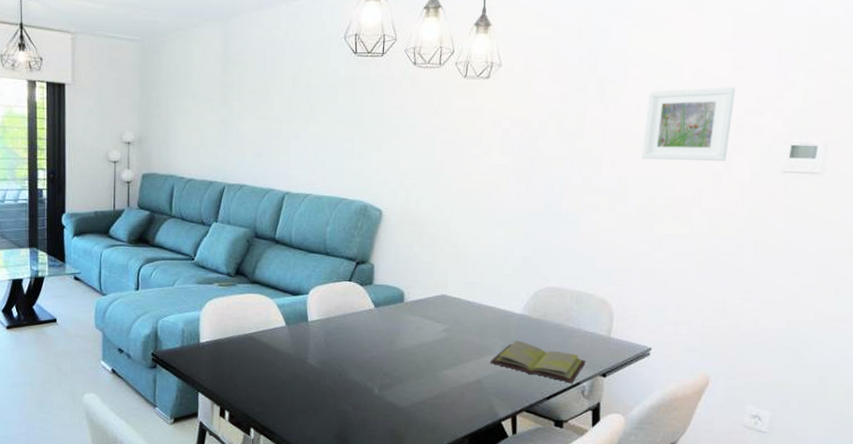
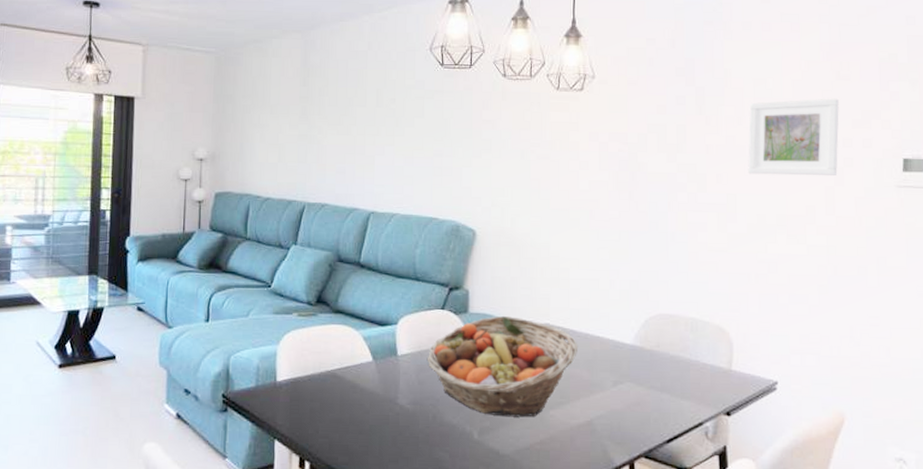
fruit basket: none [334,288,472,377] -> present [427,316,579,418]
diary: present [490,340,586,383] -> none [601,374,707,424]

